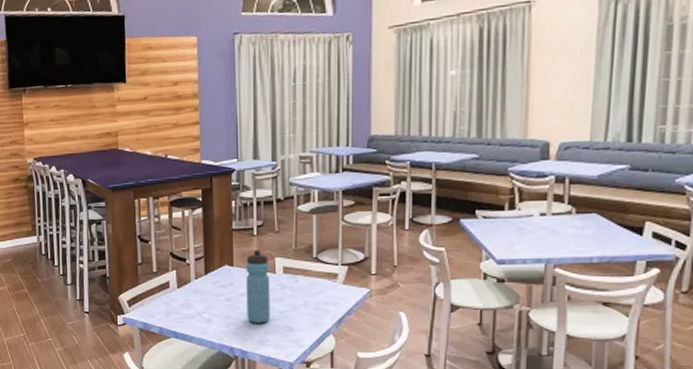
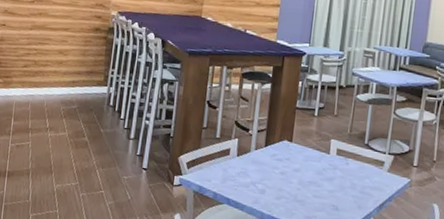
water bottle: present [246,250,271,323] -> none [298,129,325,200]

